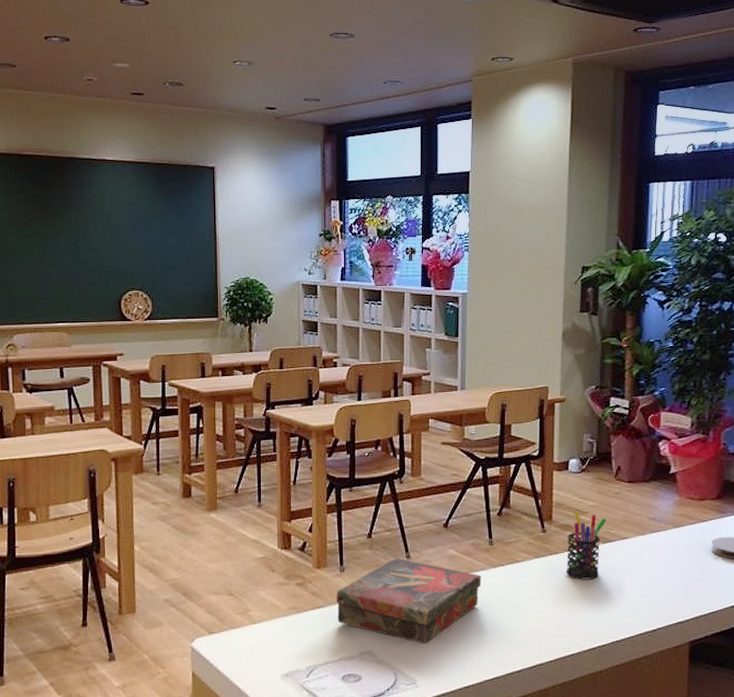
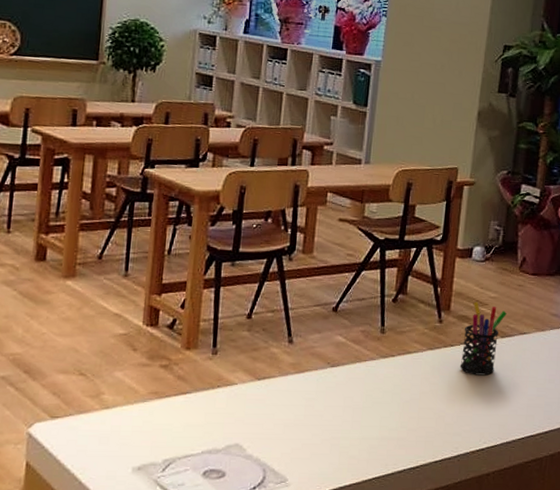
book: present [336,558,481,644] -> none [204,342,369,438]

